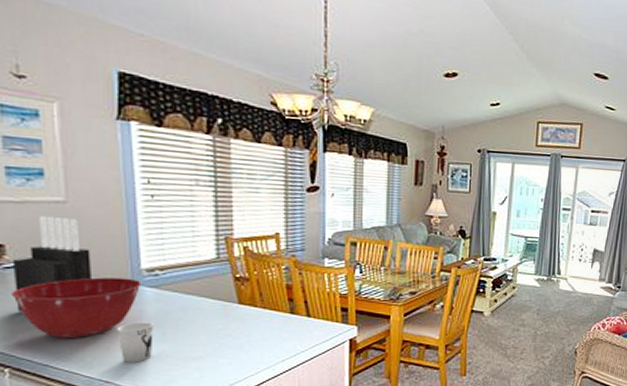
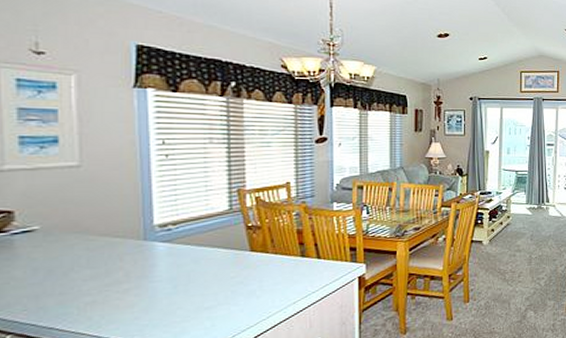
knife block: present [12,215,91,311] -> none [20,180,103,276]
mixing bowl: present [12,277,142,339] -> none [19,234,154,300]
cup: present [116,322,153,363] -> none [127,275,165,318]

